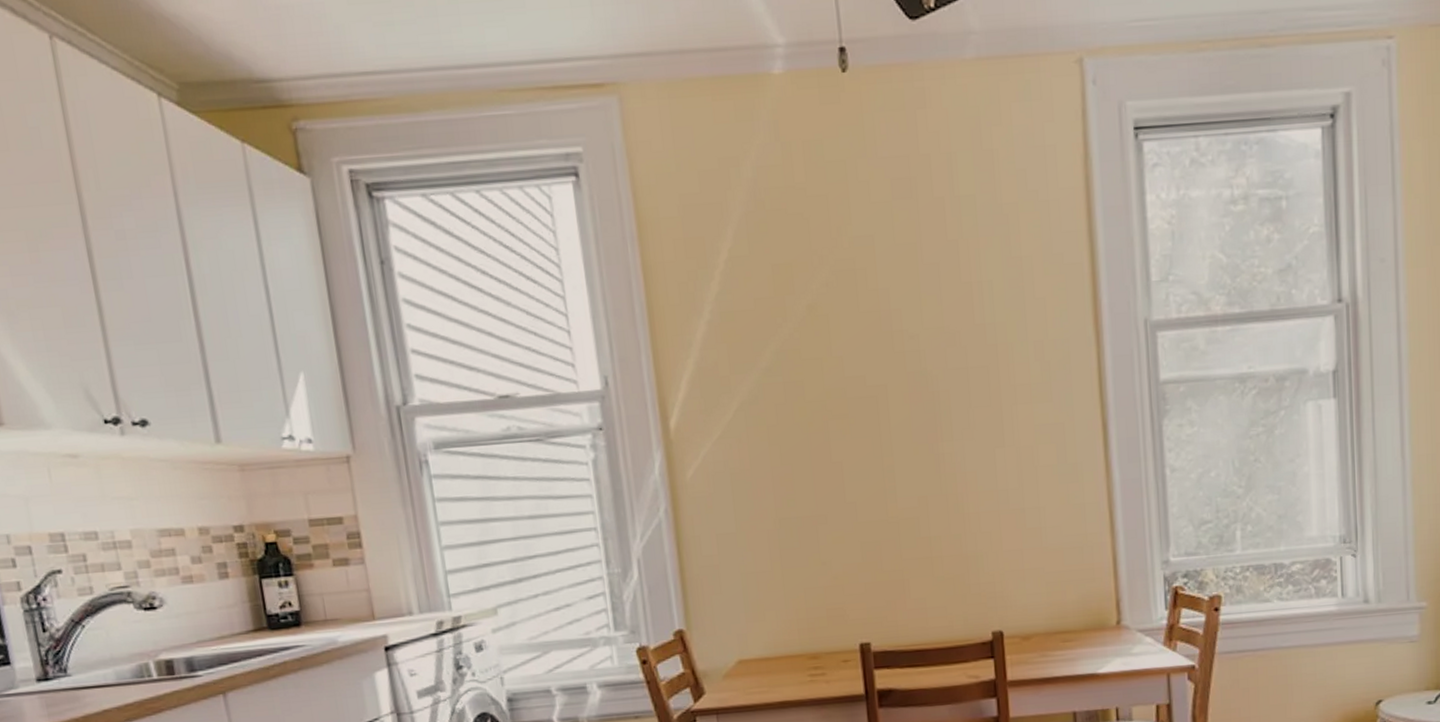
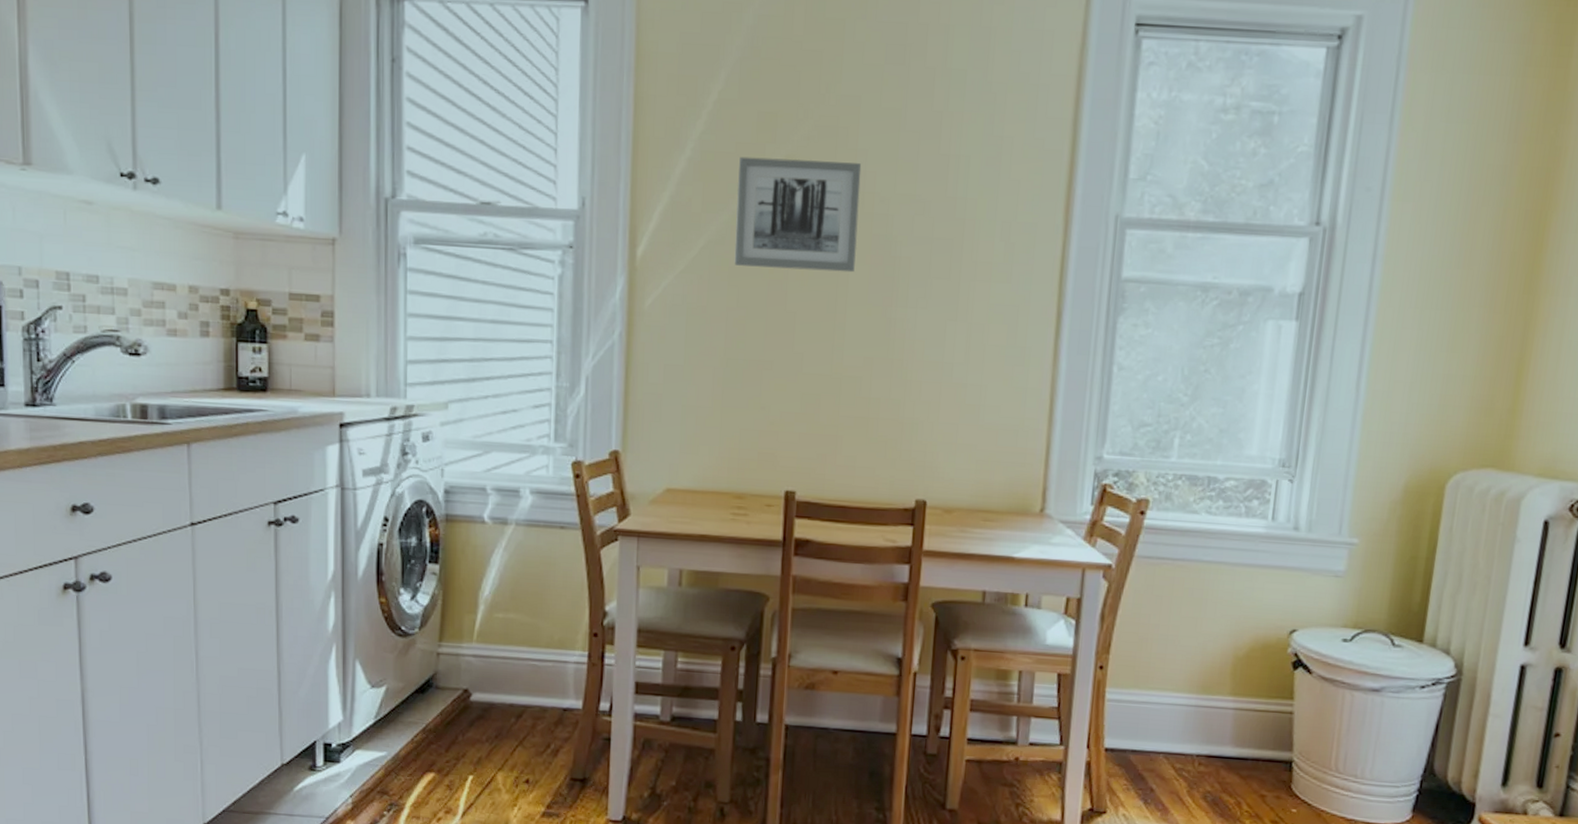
wall art: none [760,303,895,423] -> present [734,156,862,273]

